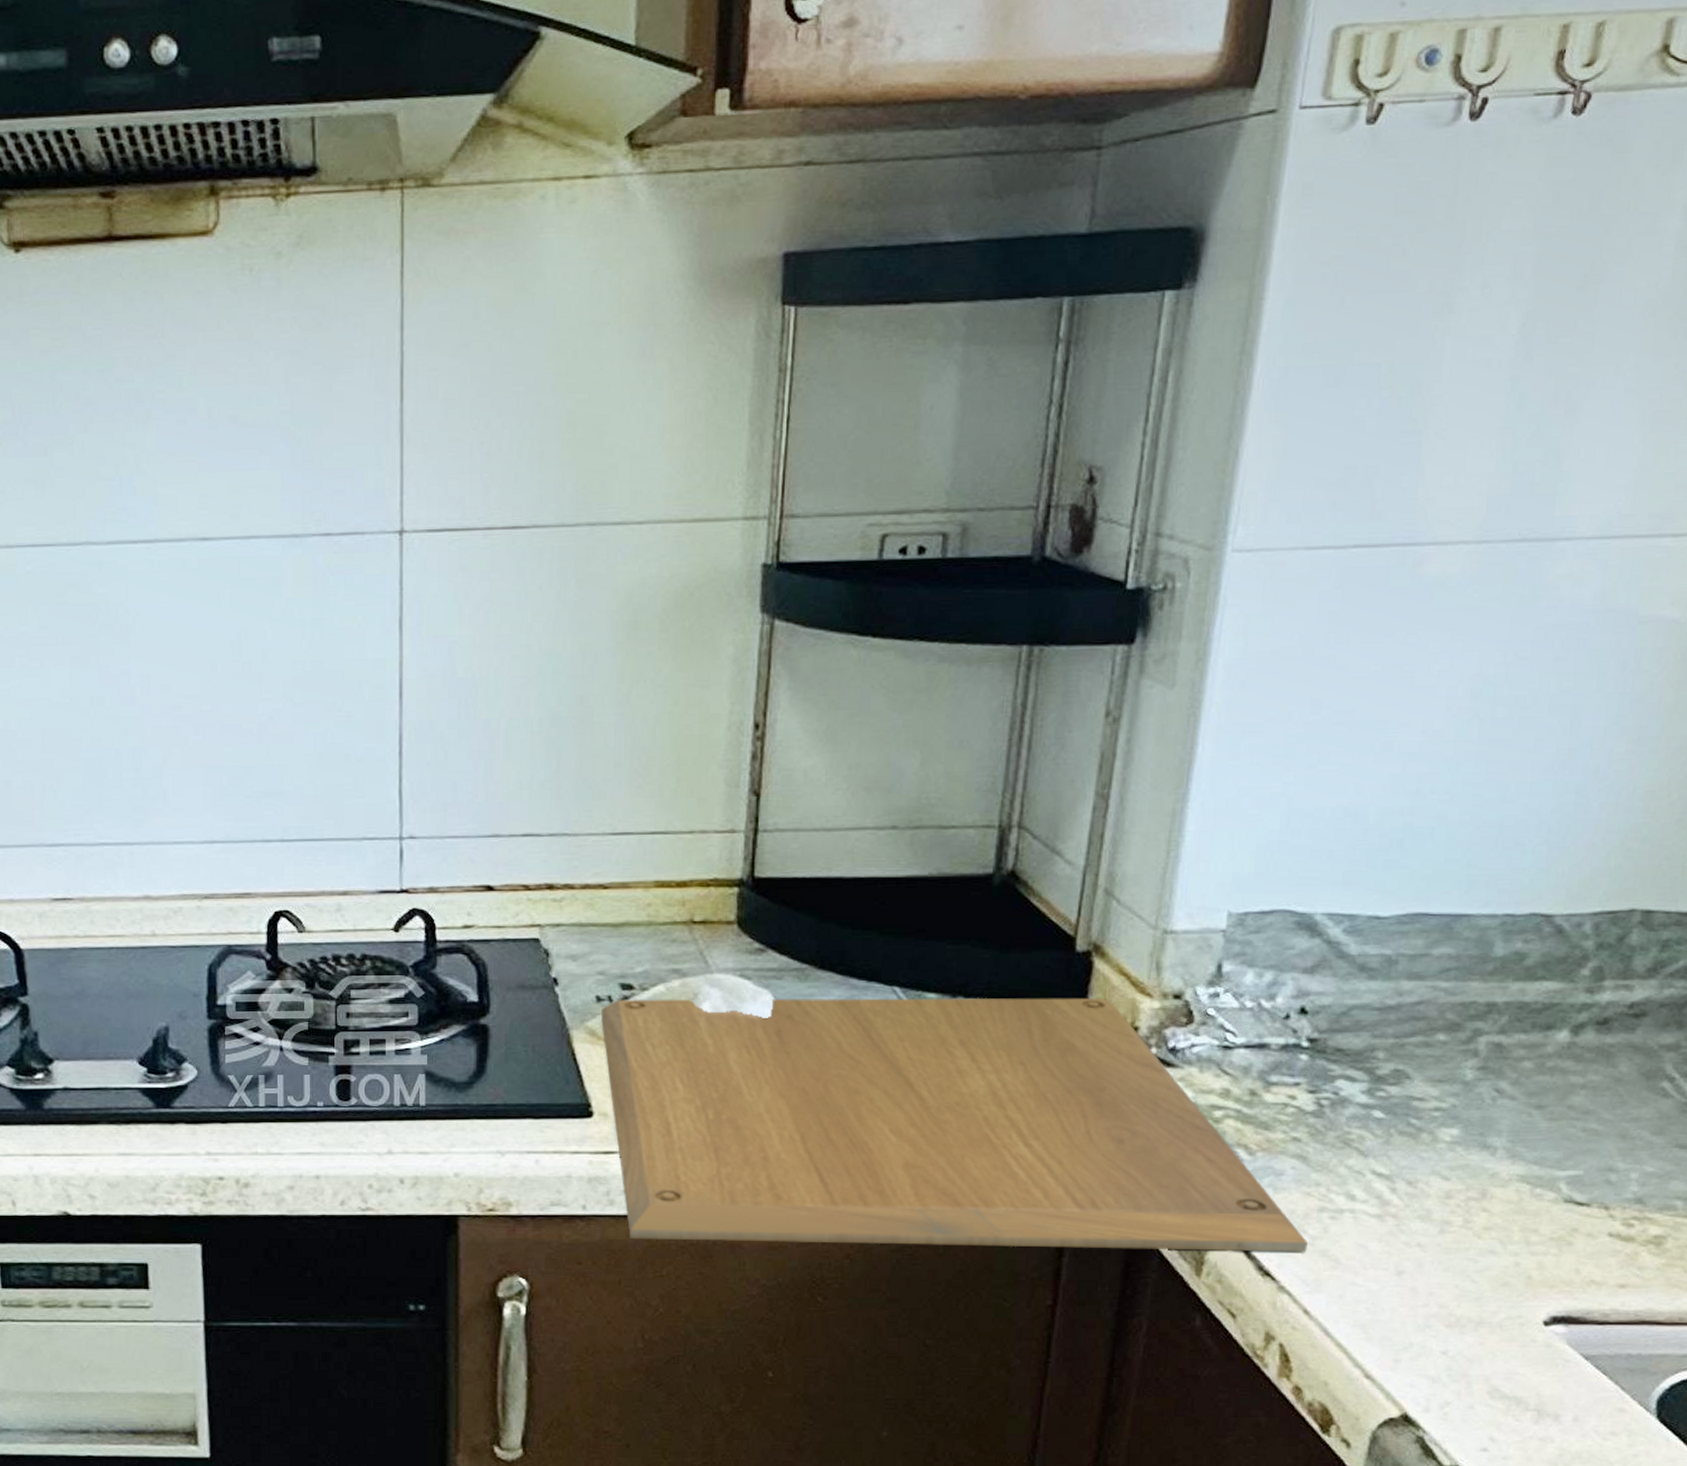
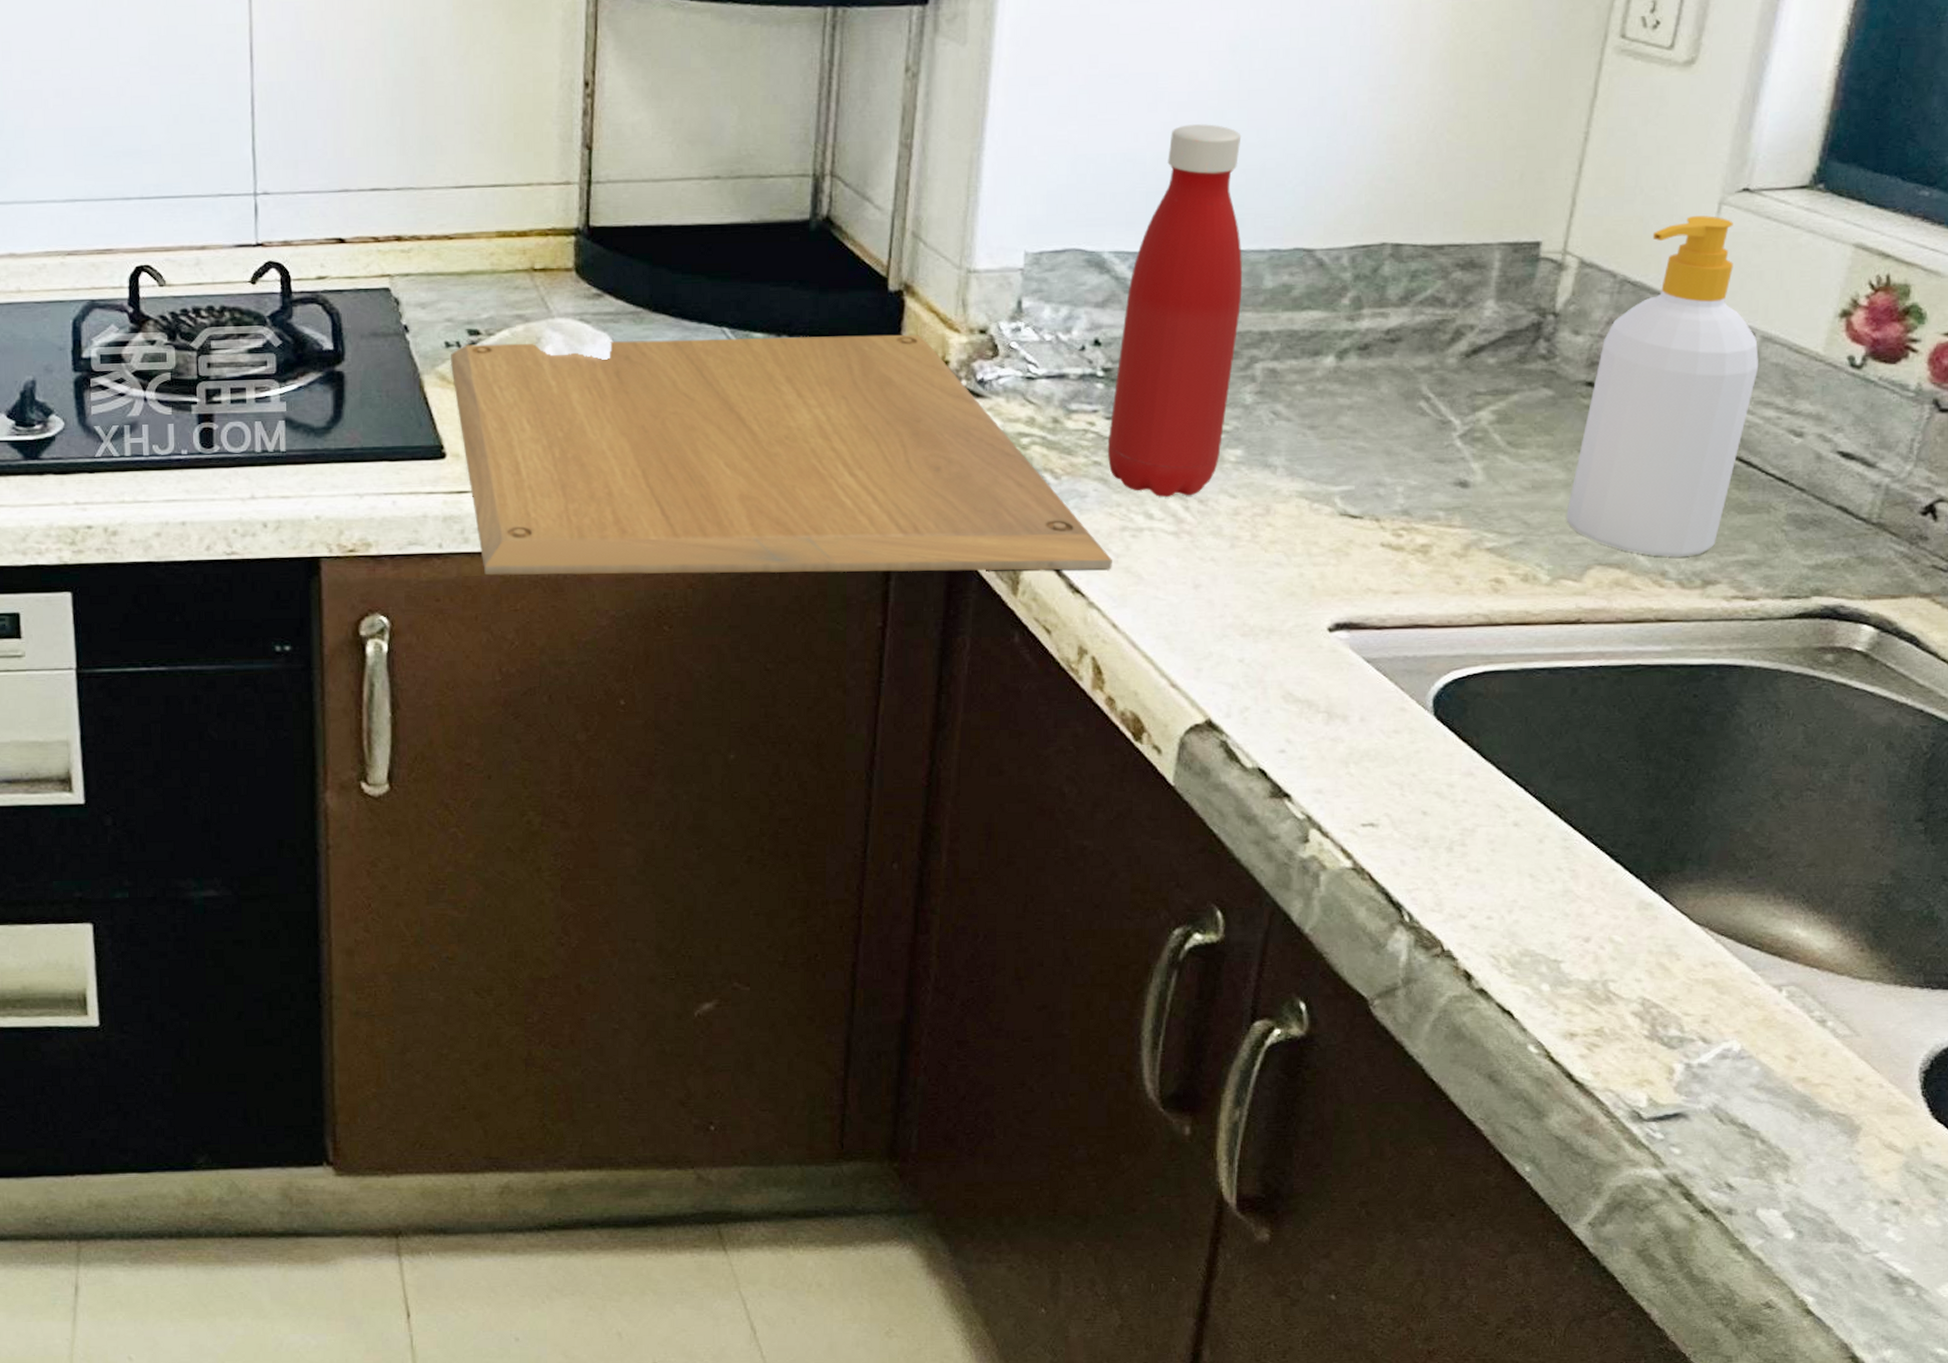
bottle: none [1308,777,1479,1177] -> present [1107,124,1243,497]

